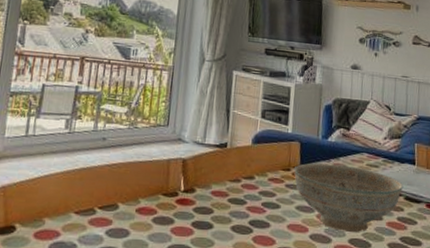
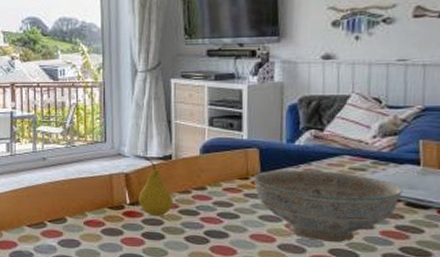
fruit: none [192,143,225,205] -> present [139,157,174,217]

